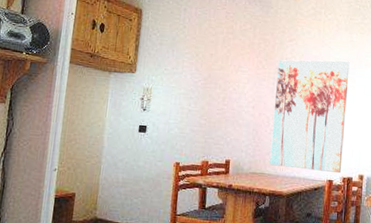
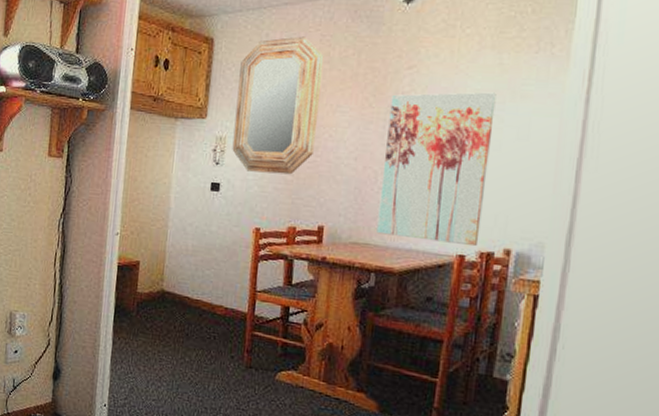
home mirror: none [157,12,229,119] -> present [232,36,324,175]

